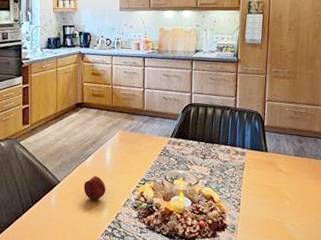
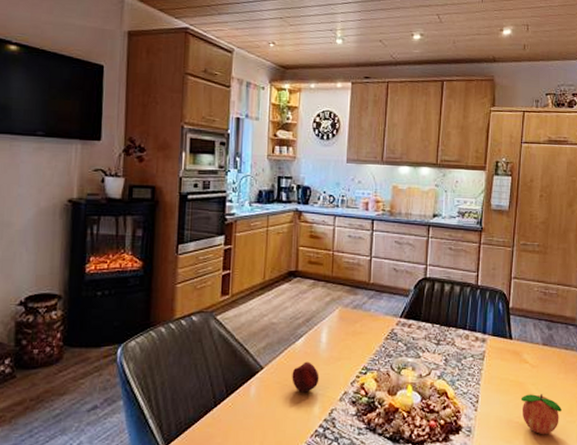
fruit: none [276,197,313,231] -> present [520,394,562,435]

